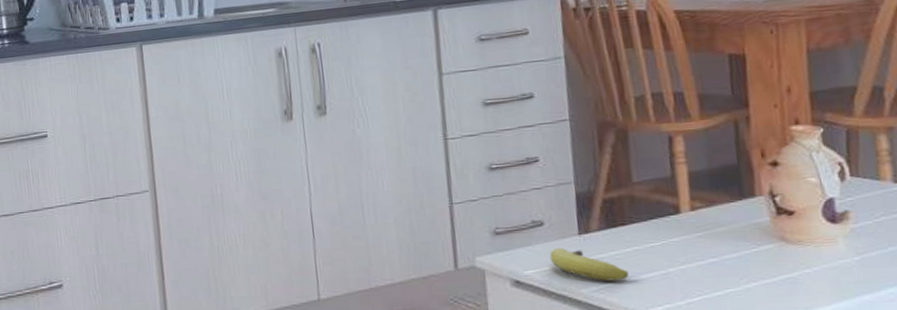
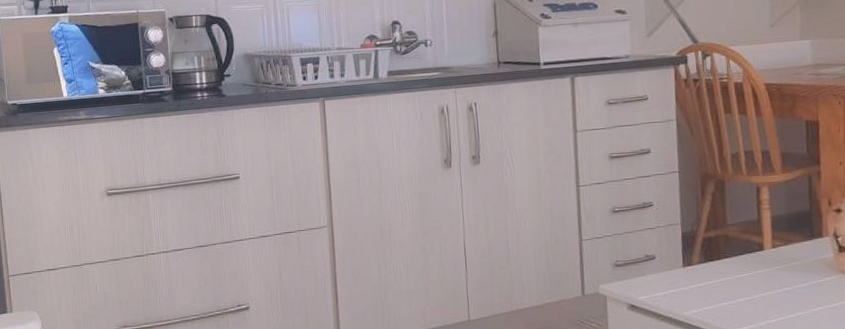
fruit: present [549,247,629,281] -> none [659,277,721,306]

